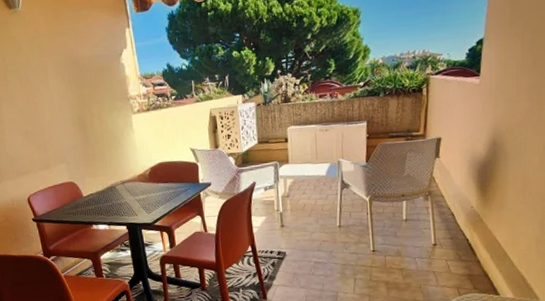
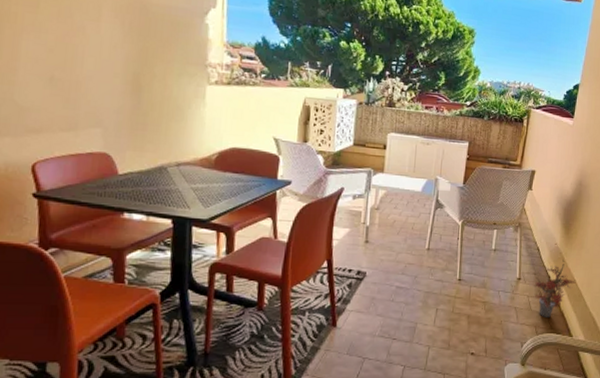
potted plant: none [451,221,499,279] -> present [534,259,577,317]

